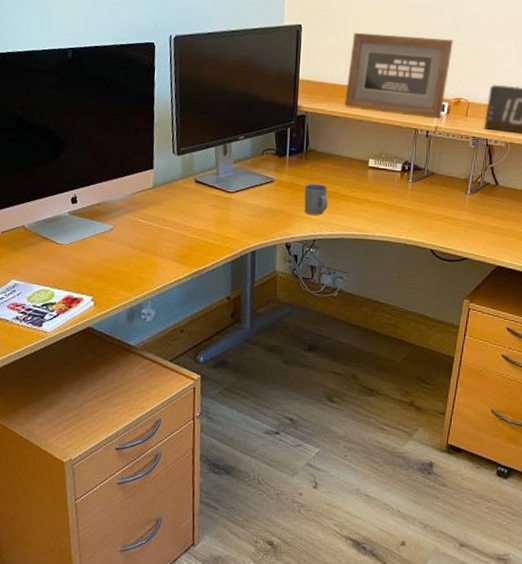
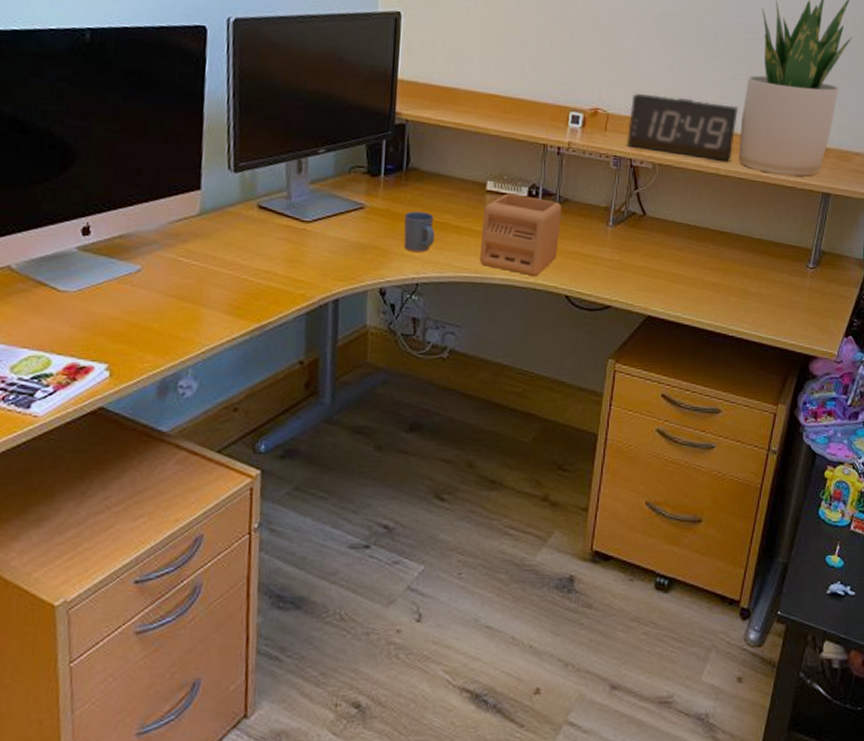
picture frame: present [345,32,453,118] -> none [456,24,588,132]
desk organizer: none [362,168,429,234] -> present [479,193,562,276]

